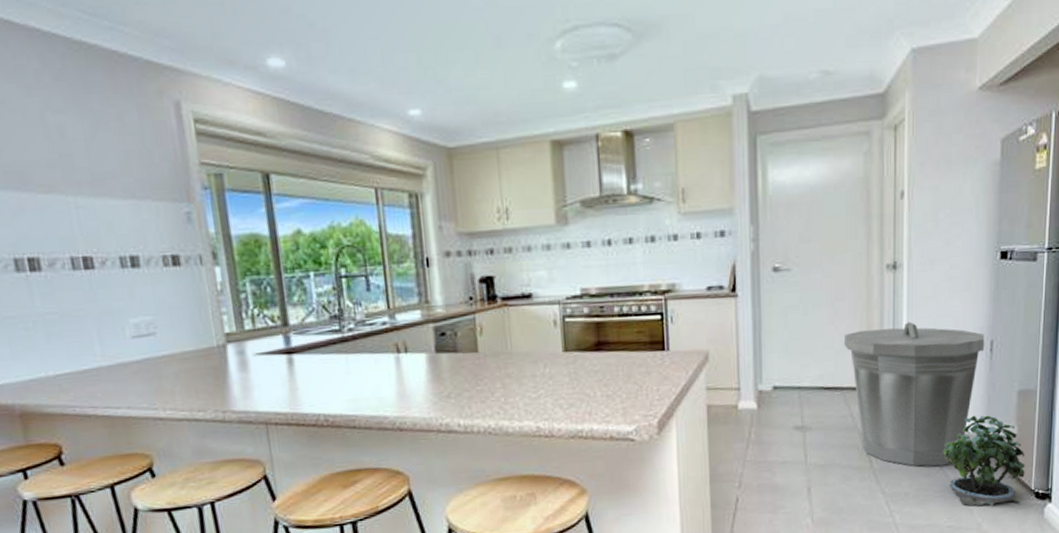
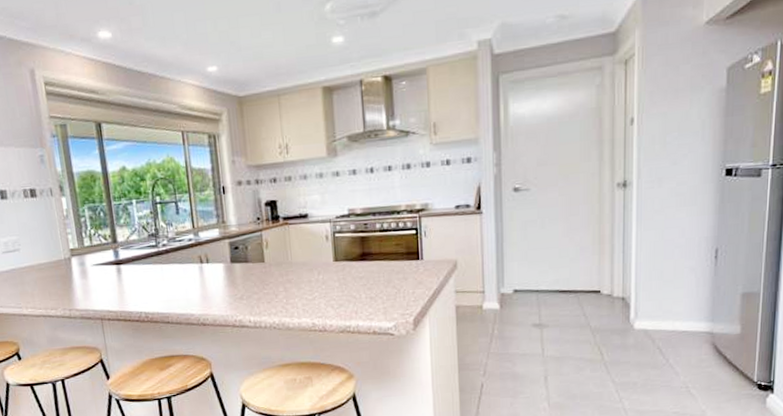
trash can: present [843,321,985,467] -> none [577,233,710,360]
potted plant: present [943,415,1025,507] -> none [669,315,748,396]

